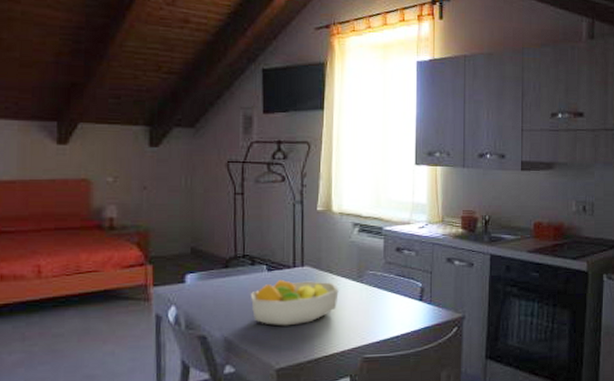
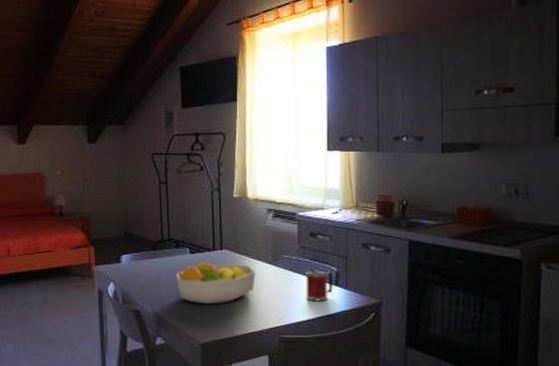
mug: none [390,285,419,318] -> present [306,270,334,302]

